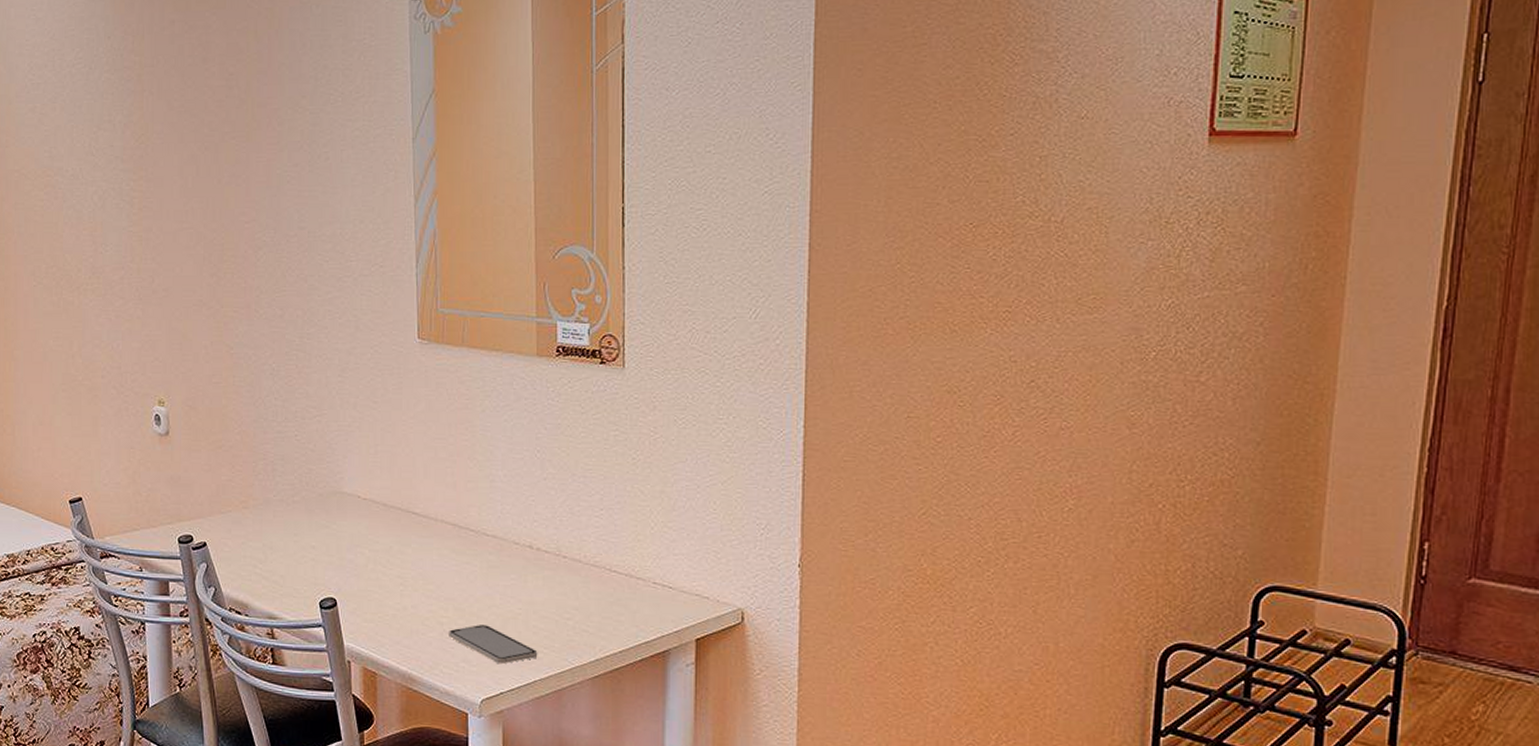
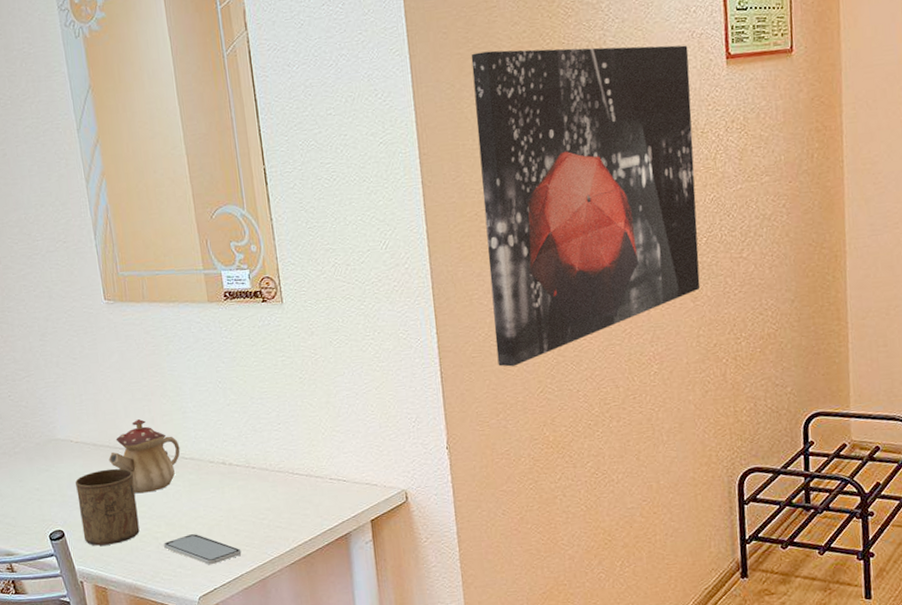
cup: none [357,535,424,624] -> present [75,468,140,546]
teapot: none [398,481,482,569] -> present [108,418,180,494]
wall art: none [874,96,1161,479] -> present [471,45,701,367]

